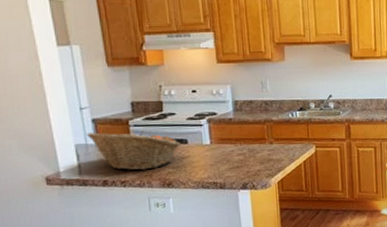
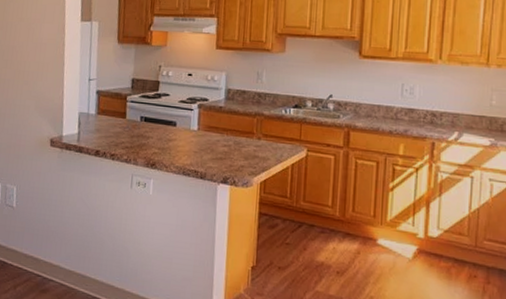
fruit basket: present [86,130,180,171] -> none [90,103,169,147]

